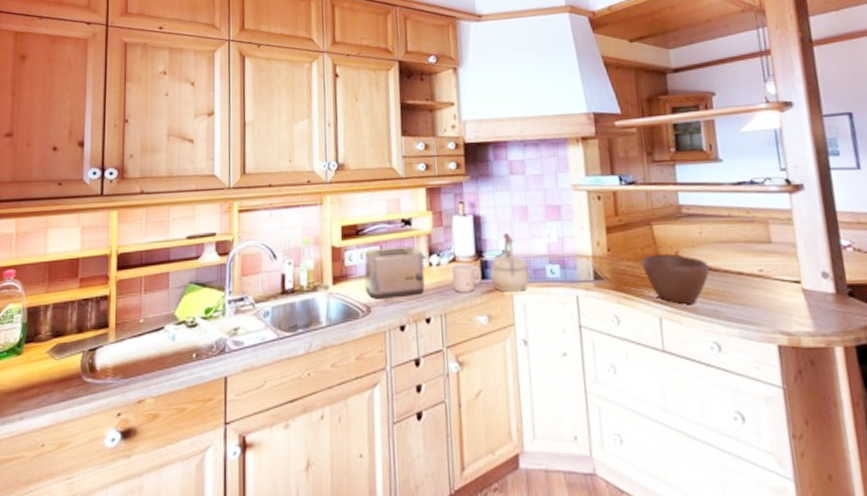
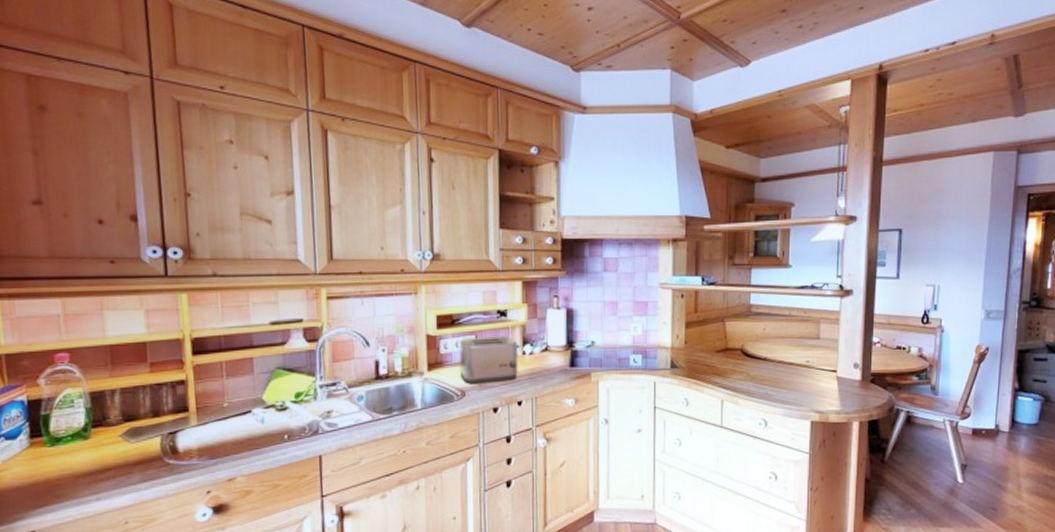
mug: present [452,263,482,293] -> none [544,352,572,379]
kettle: present [490,233,531,293] -> none [579,326,616,379]
bowl: present [642,254,710,306] -> none [713,347,767,390]

